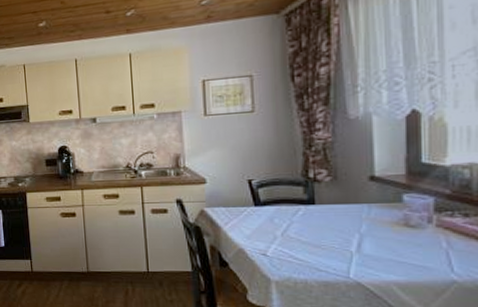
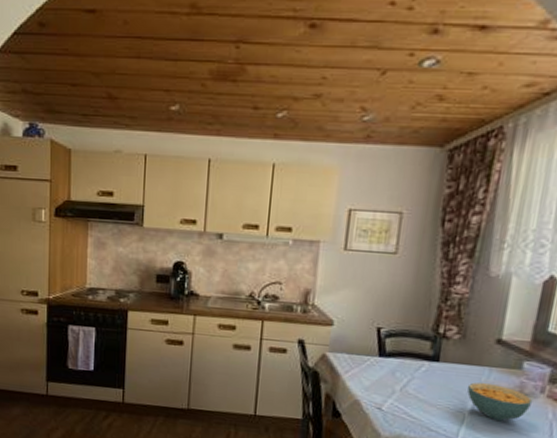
cereal bowl: none [348,220,422,254] -> present [467,382,533,421]

